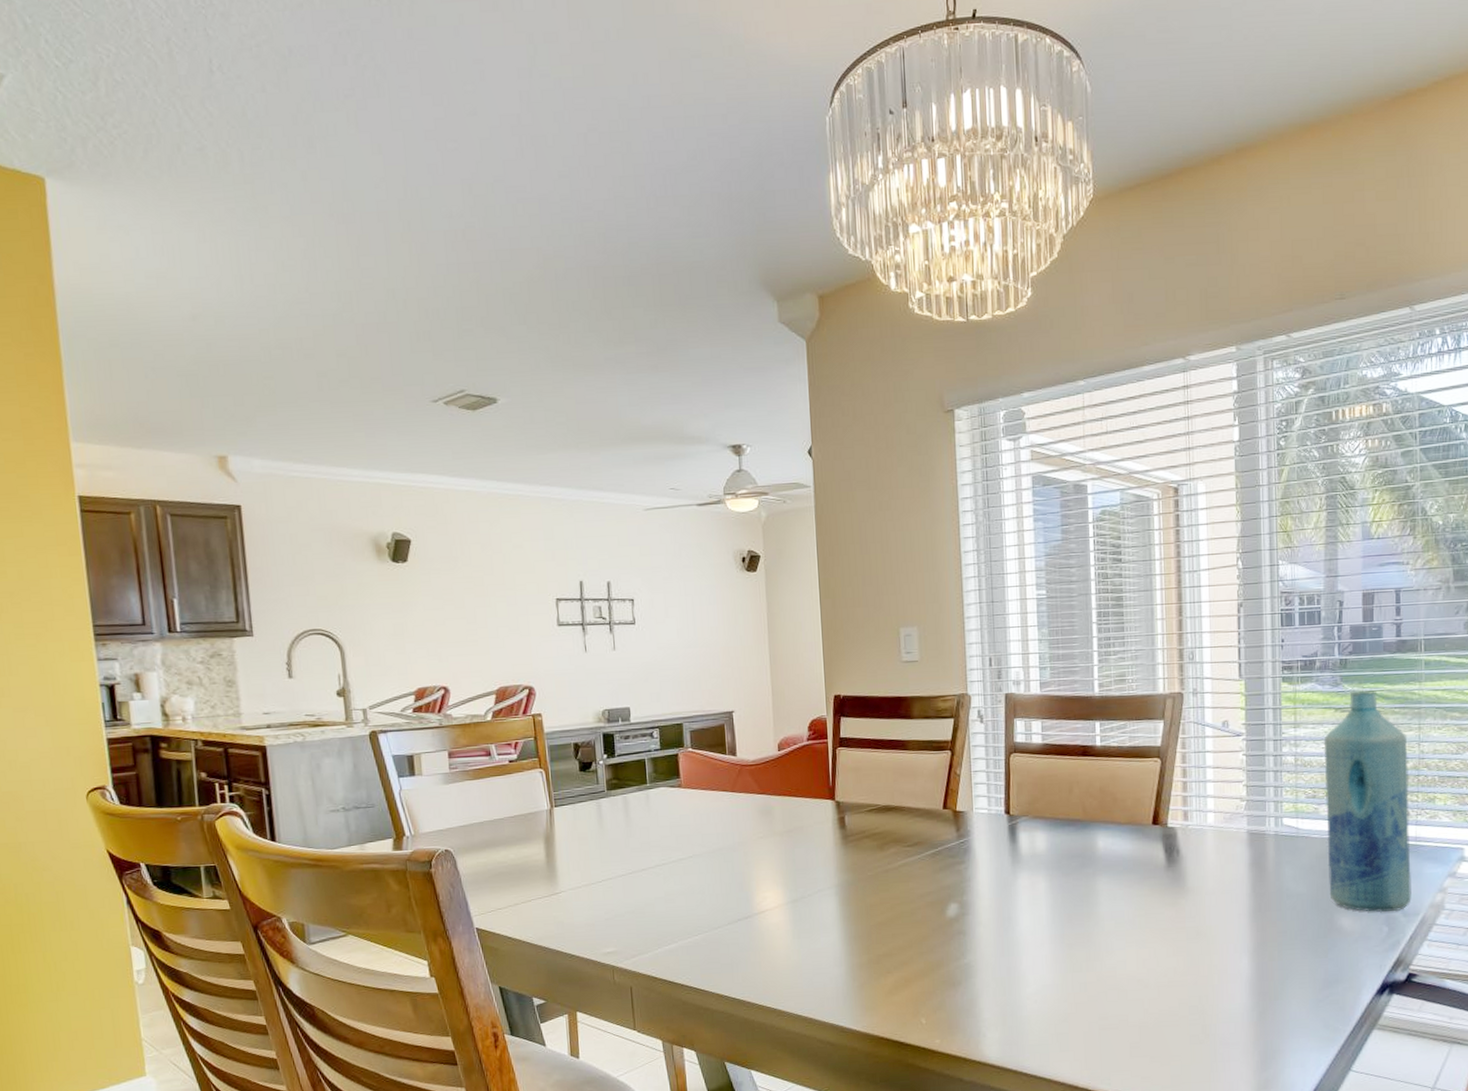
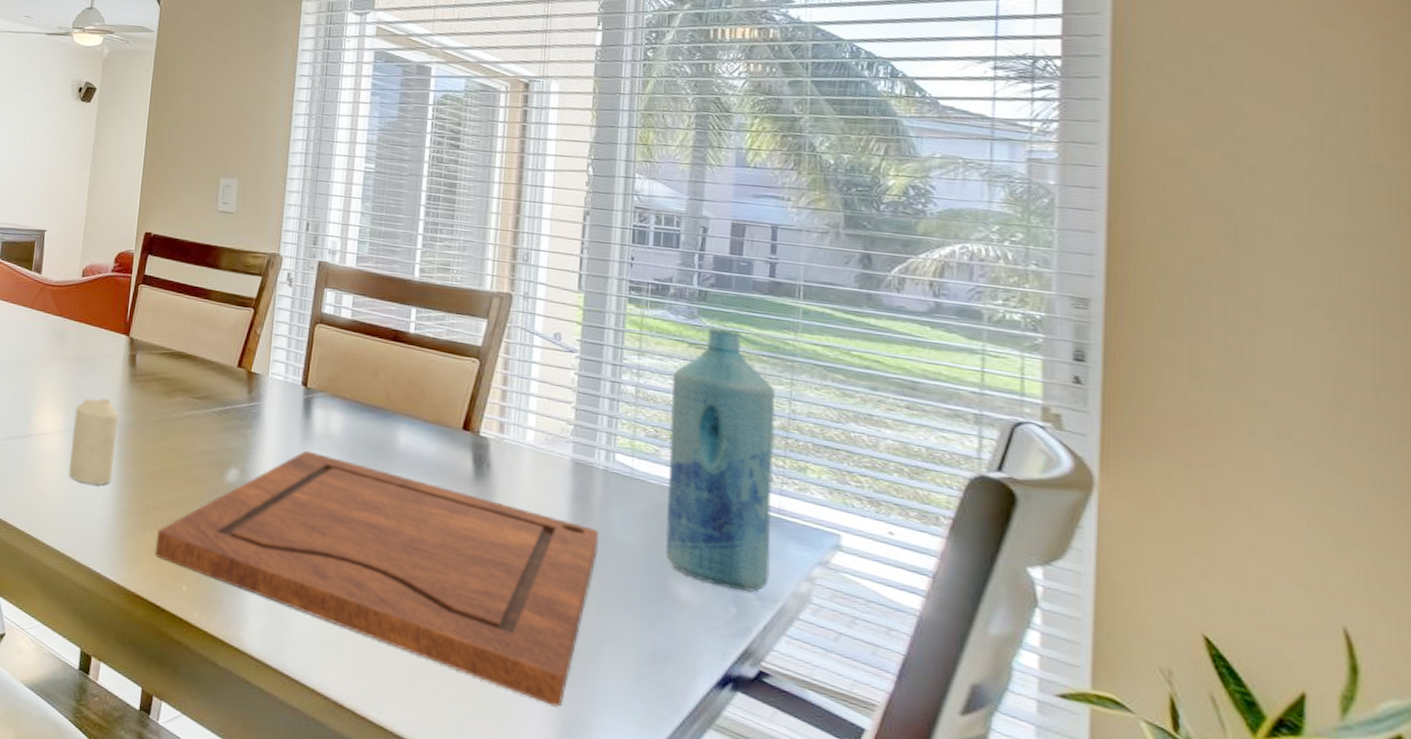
candle: none [793,865,841,948] -> present [68,398,119,485]
cutting board: none [891,872,1276,1043] -> present [155,450,600,707]

